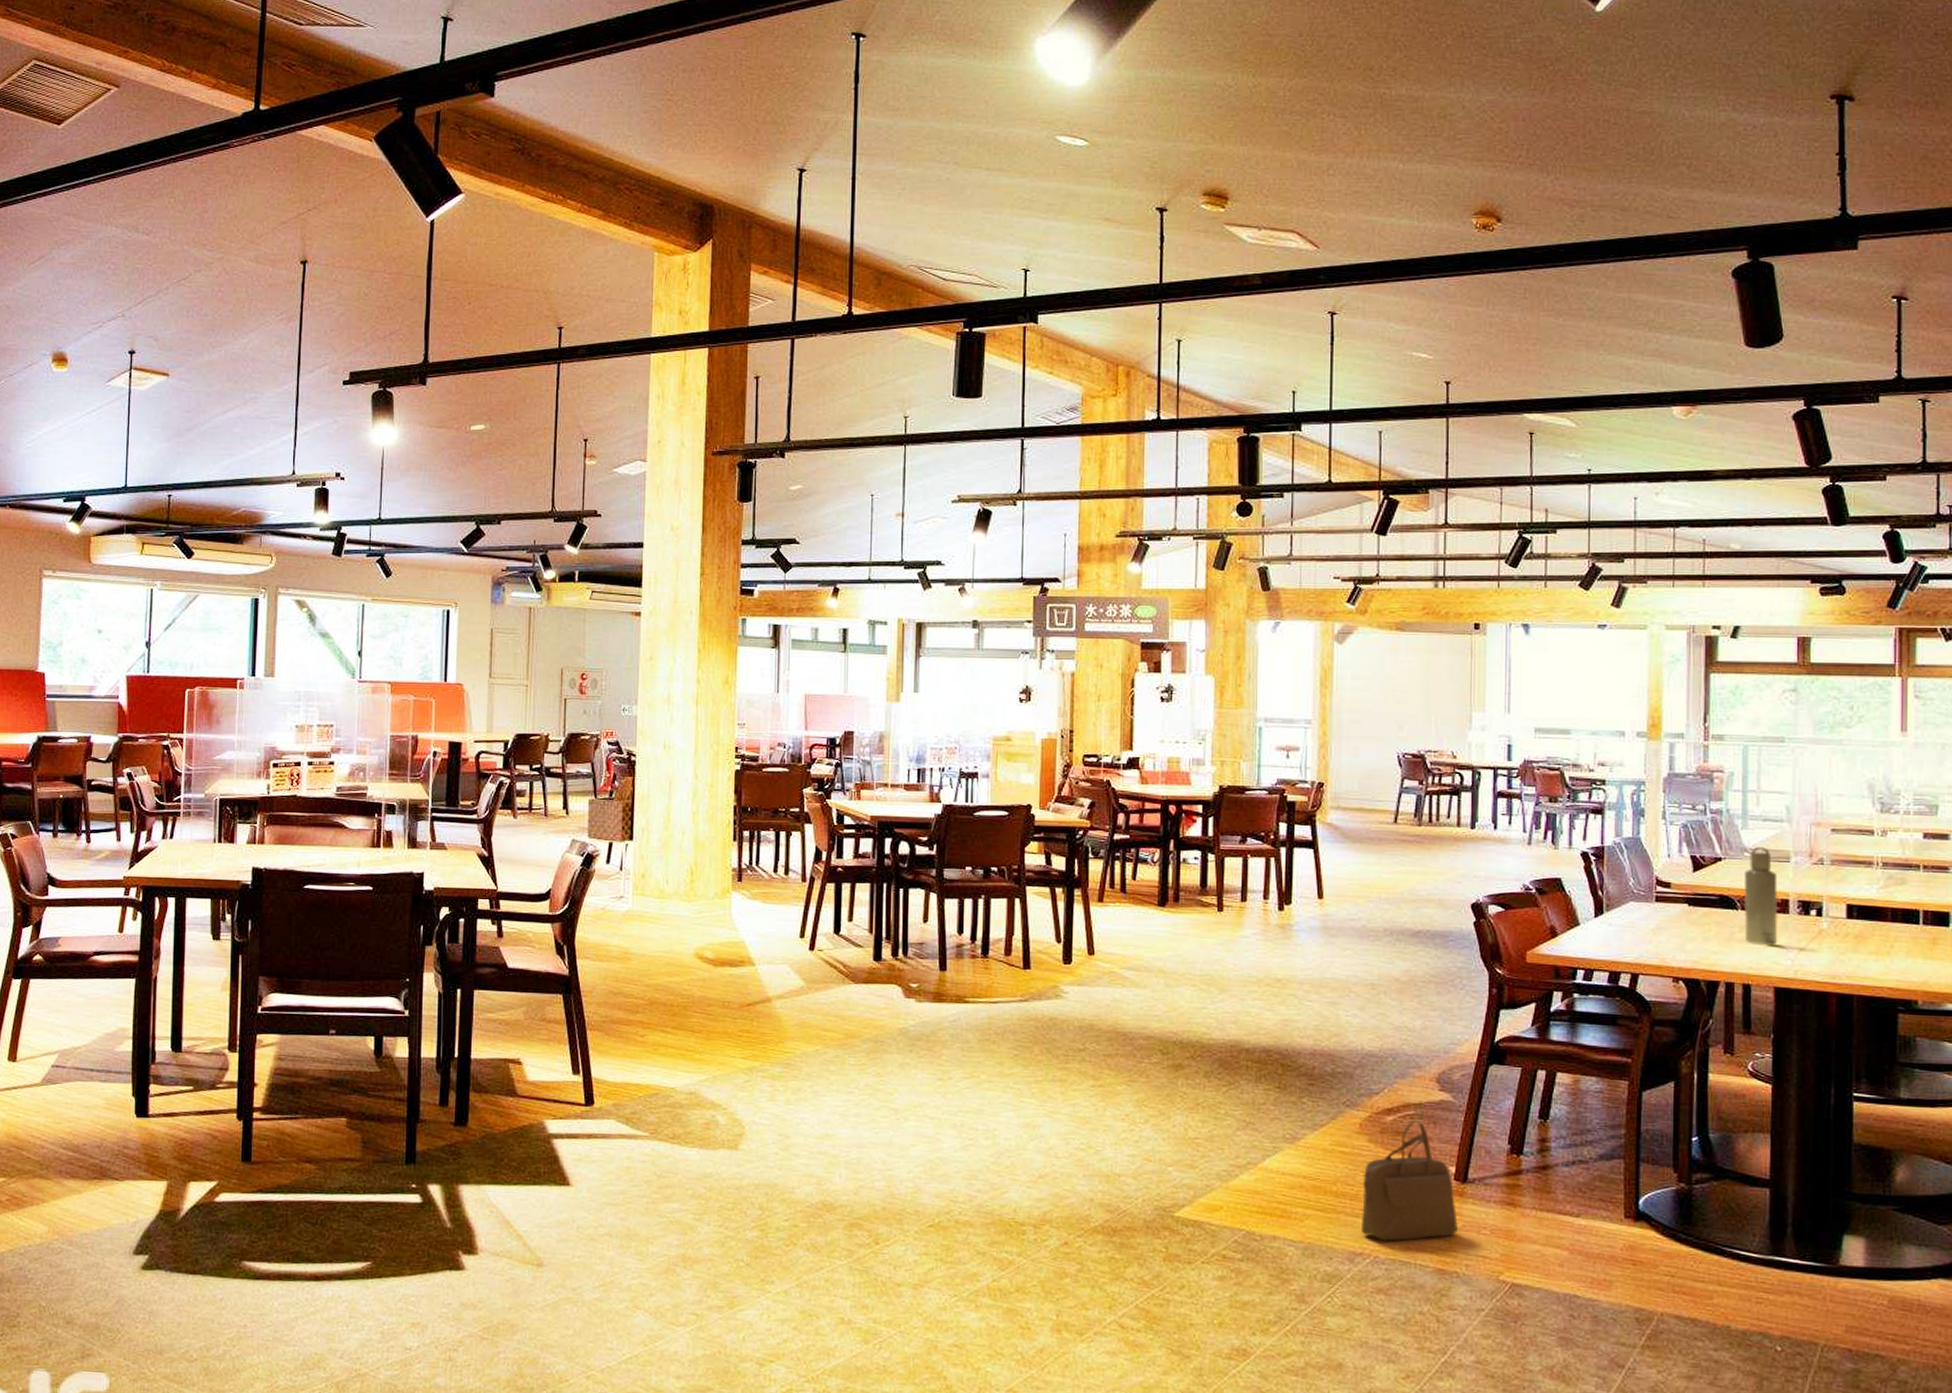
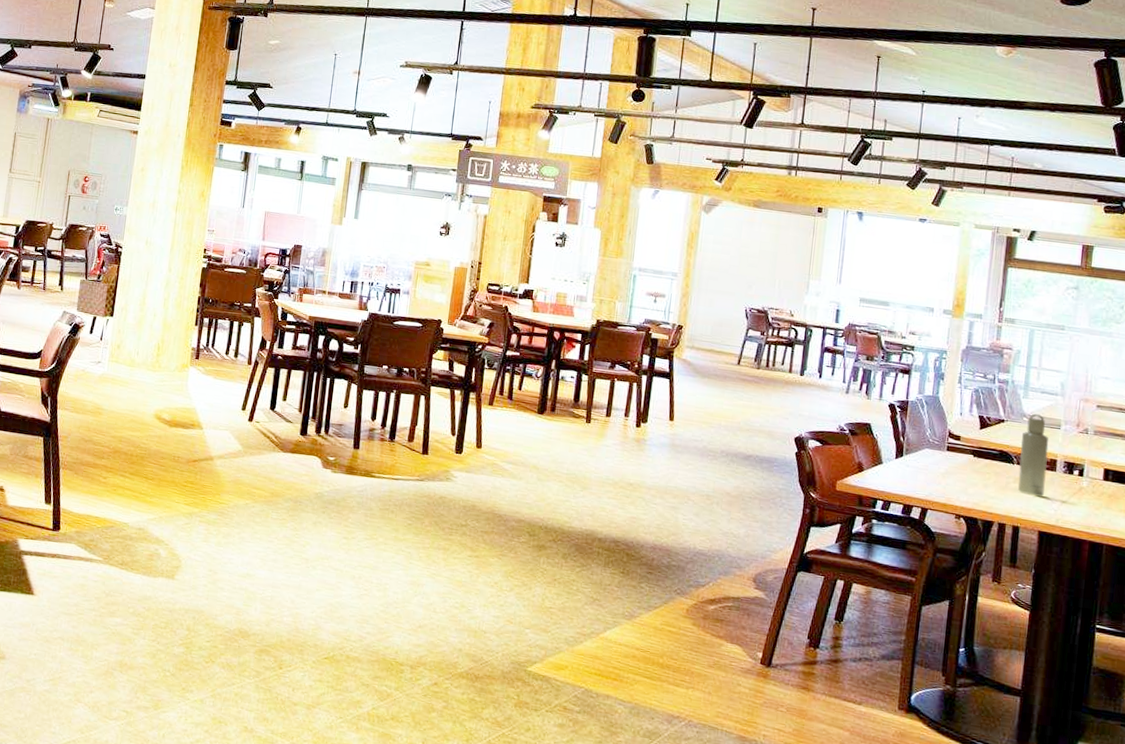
handbag: present [1362,1121,1459,1241] -> none [680,611,761,711]

